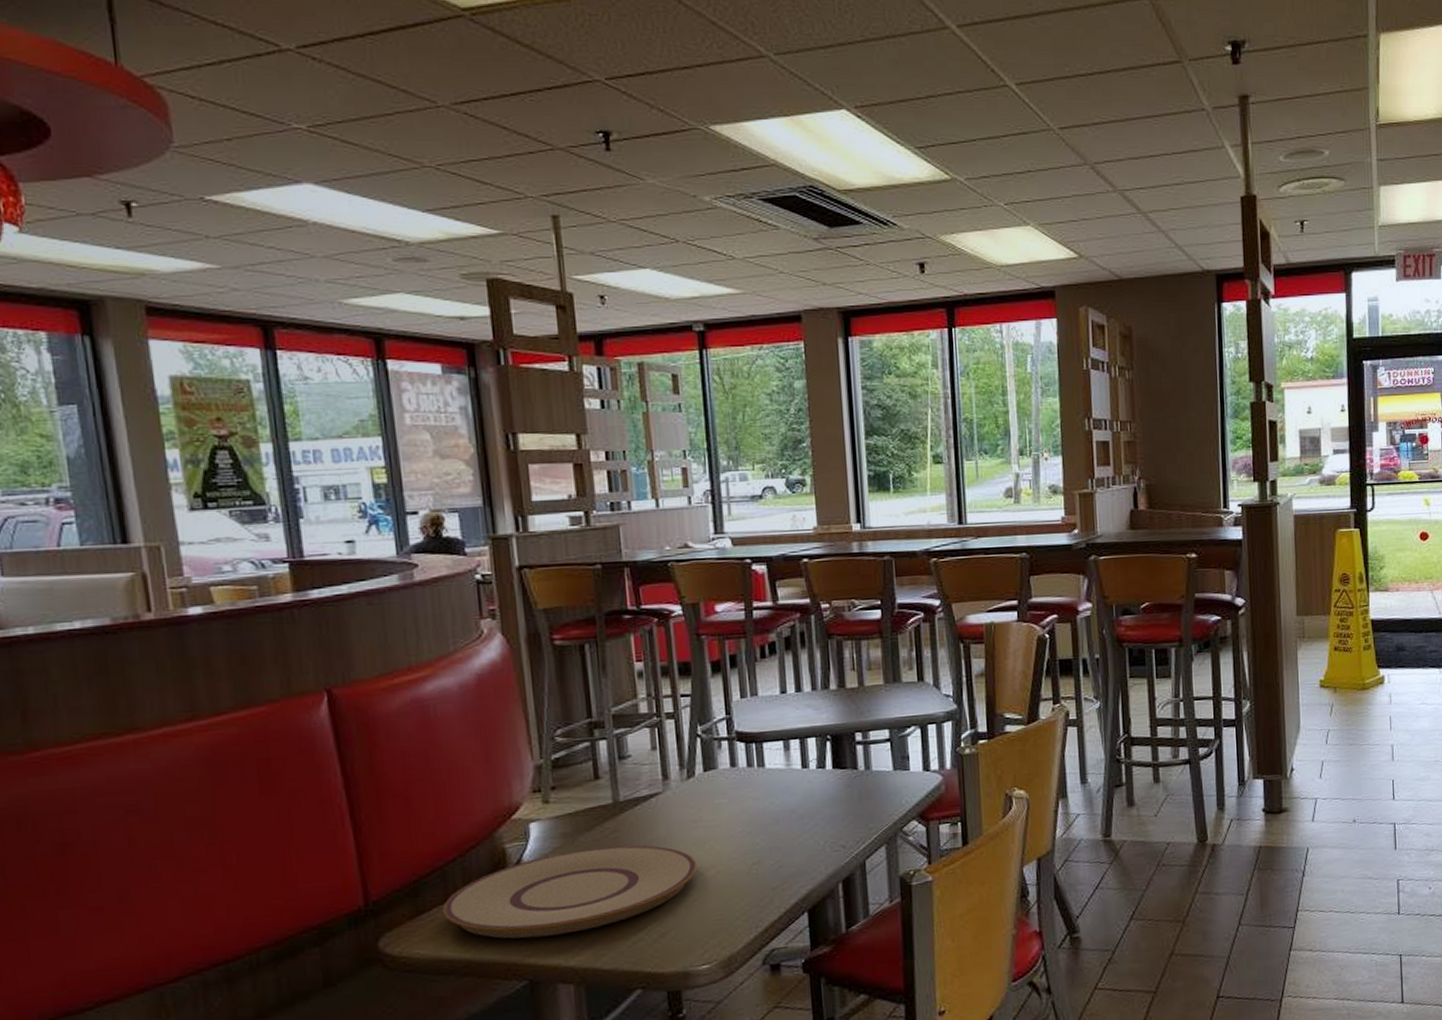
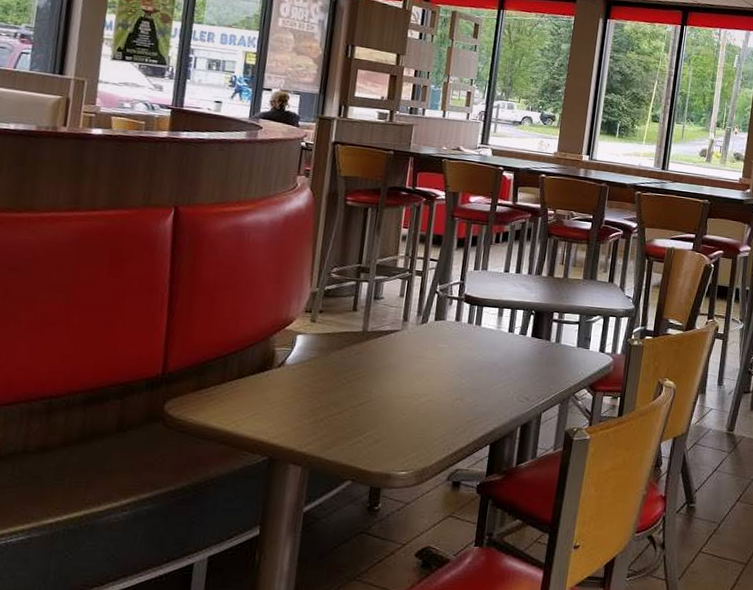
plate: present [443,845,698,939] -> none [218,362,415,426]

